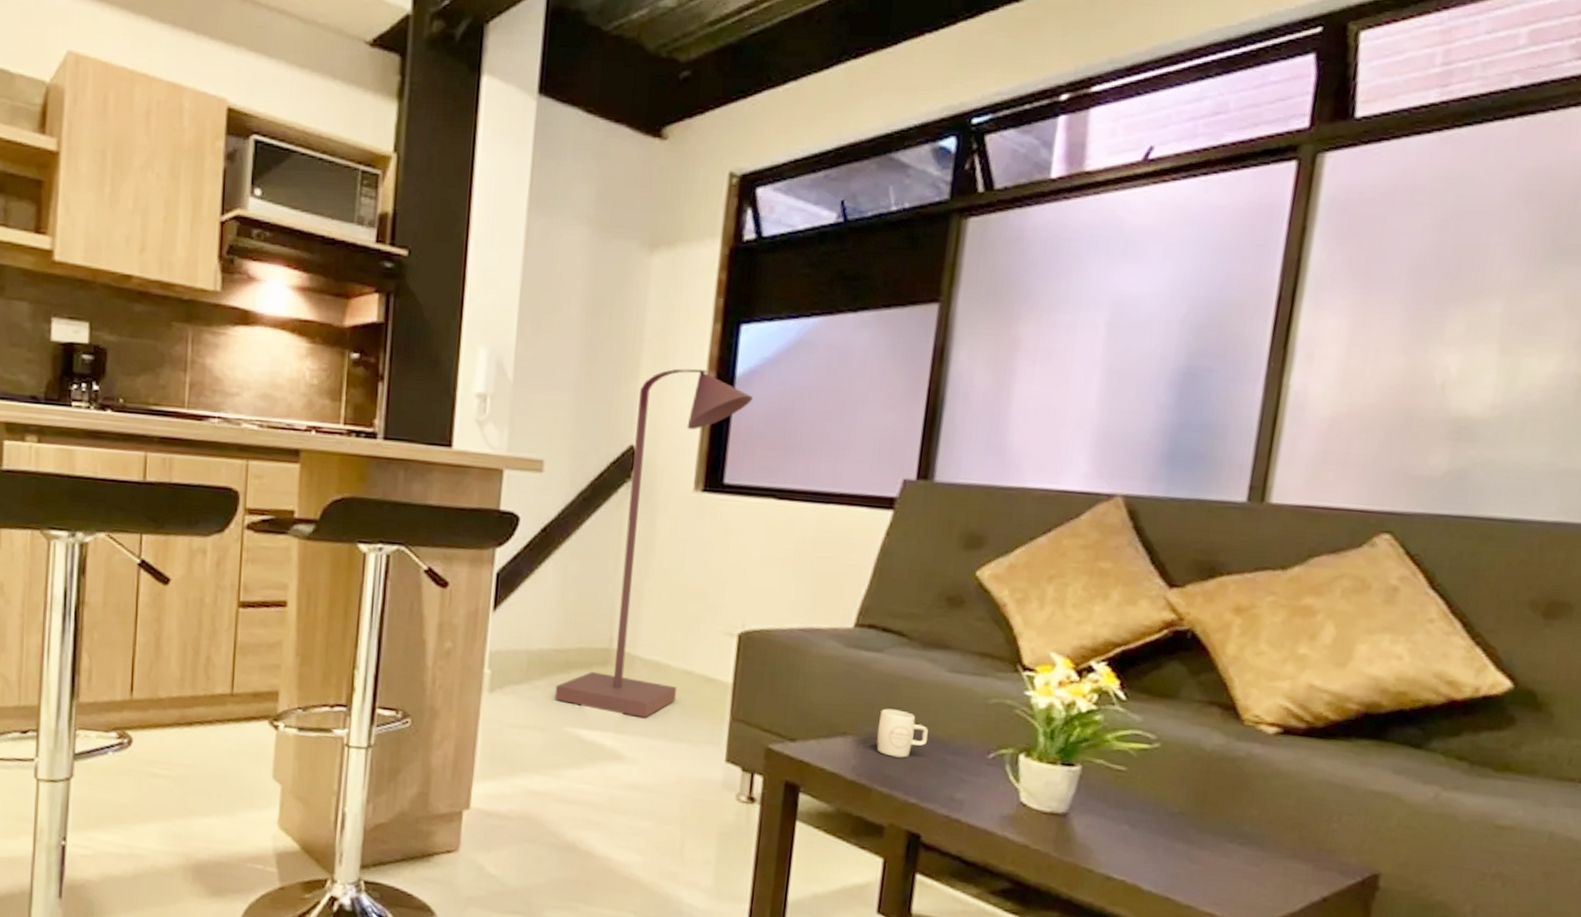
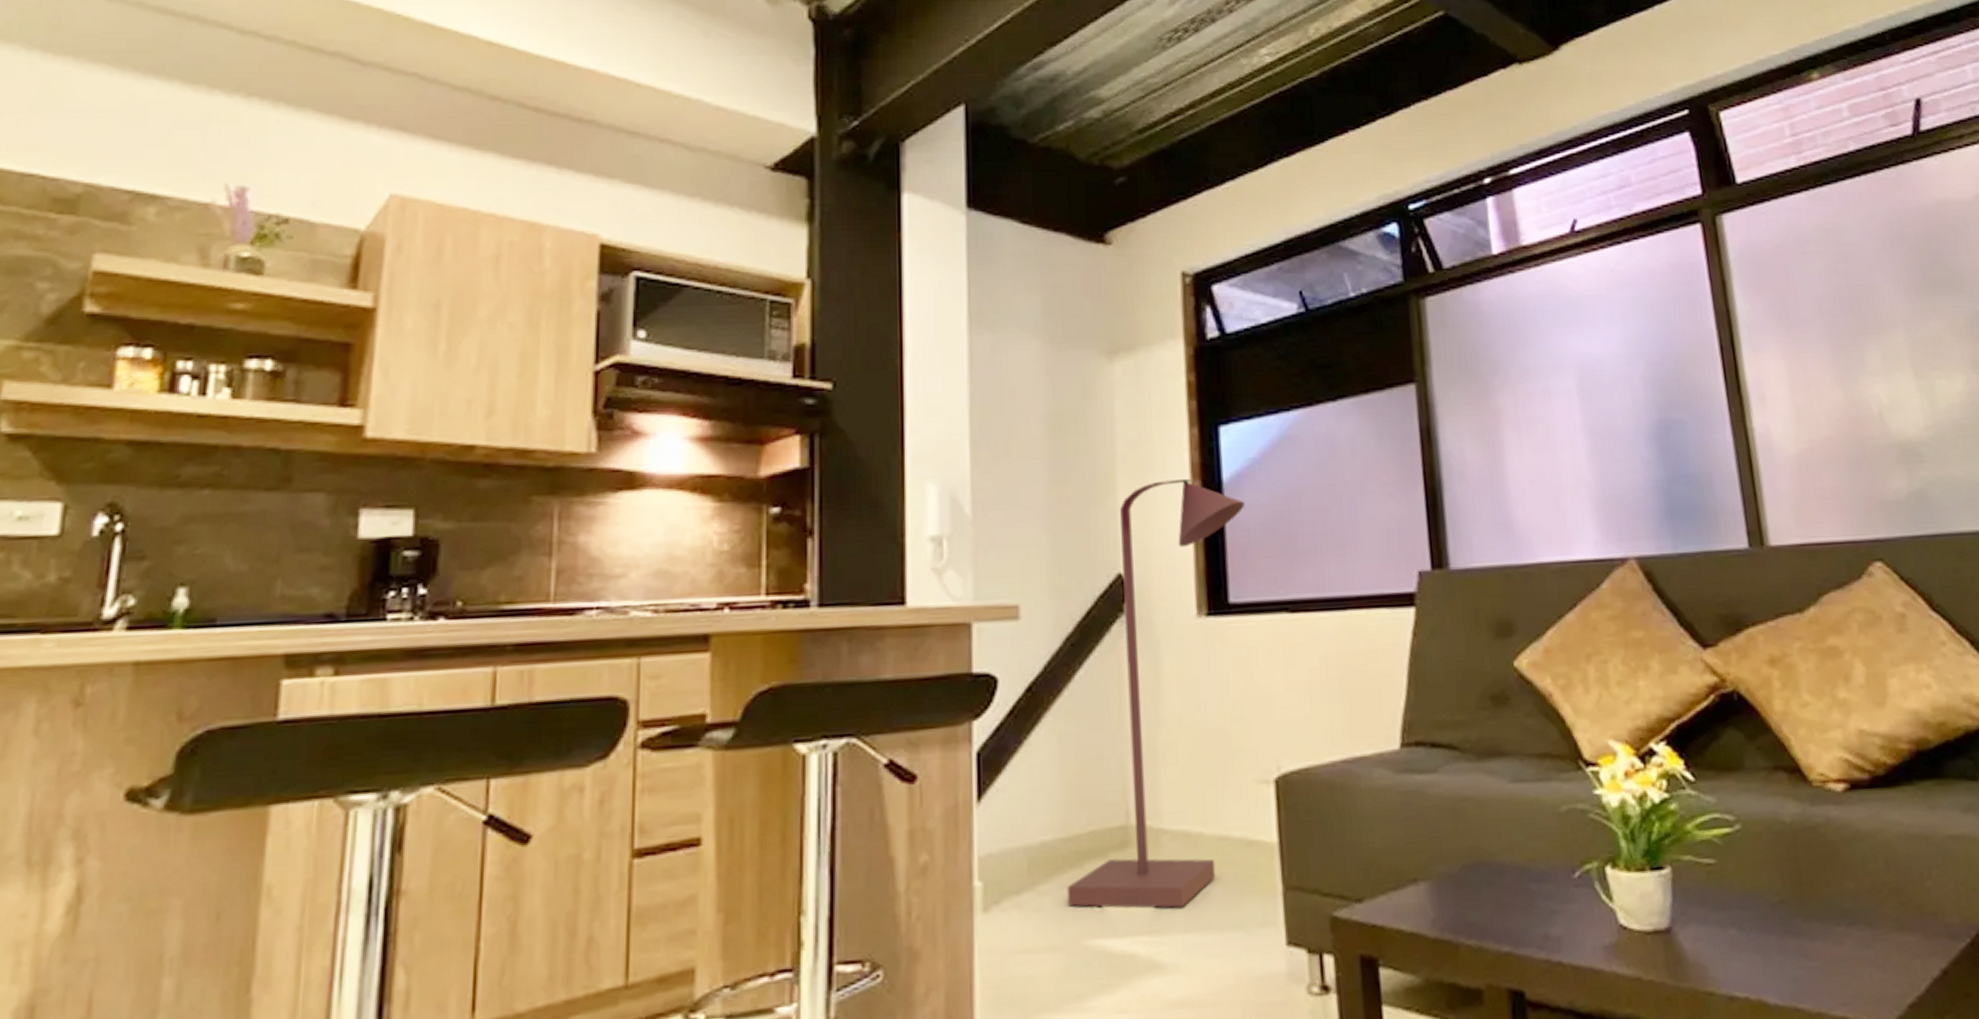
mug: present [876,708,928,758] -> none [1449,838,1507,899]

